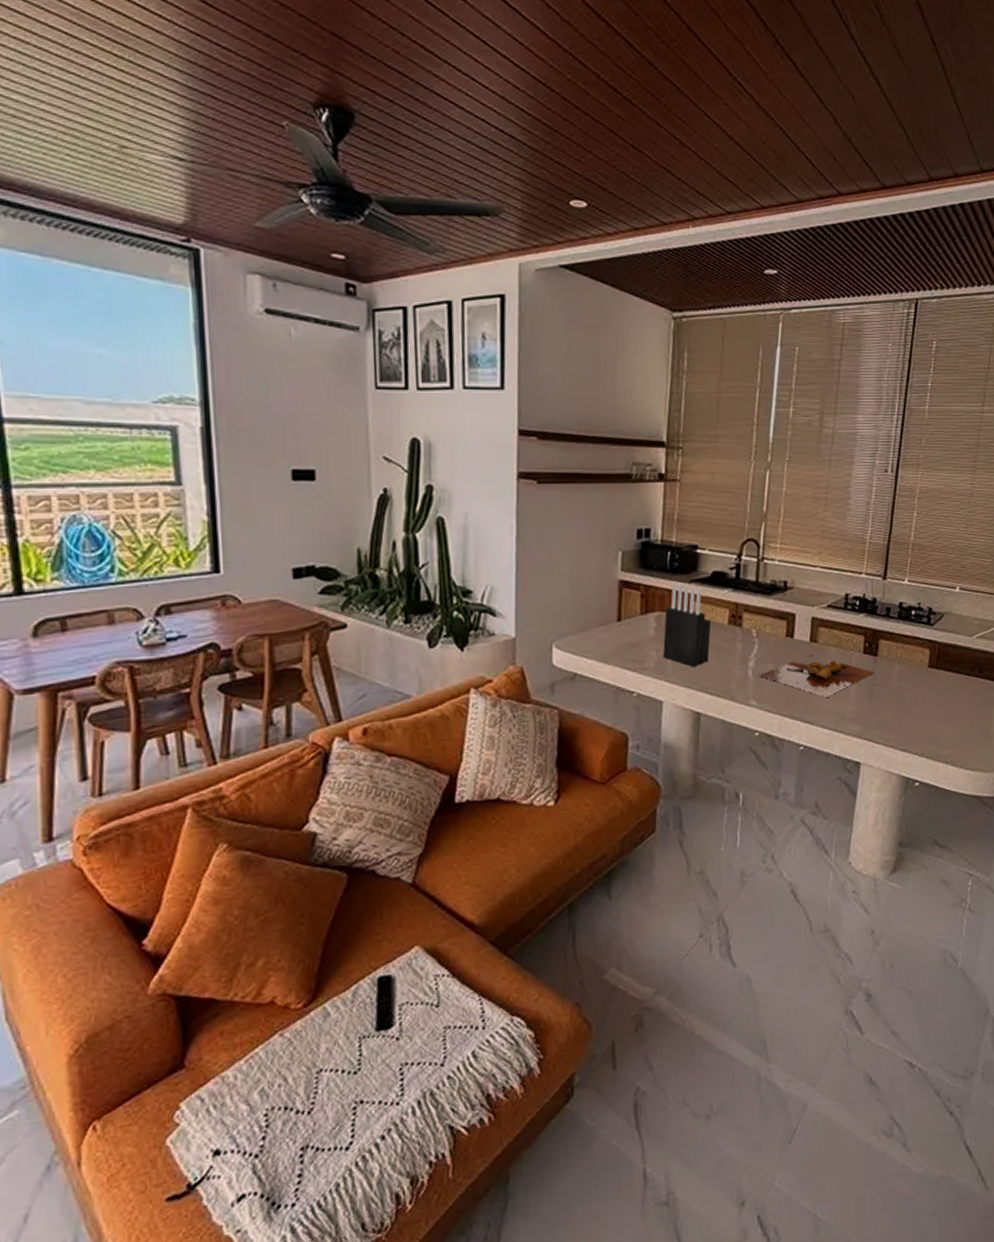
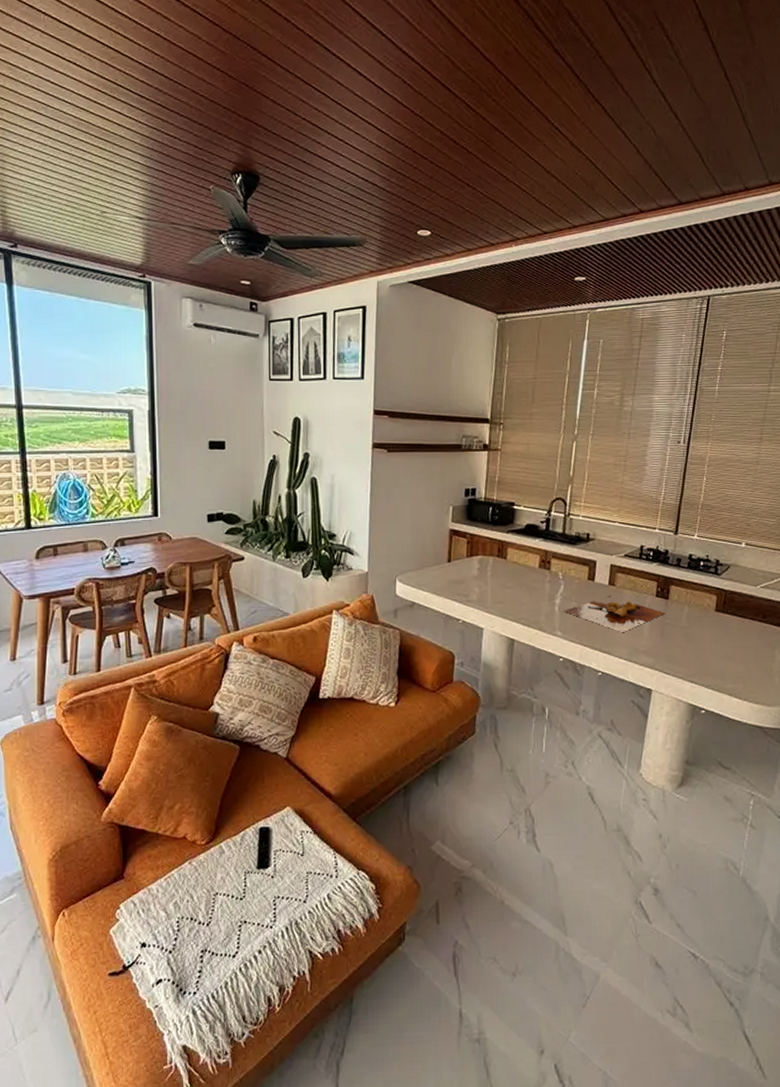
knife block: present [663,583,712,667] -> none [484,532,525,602]

